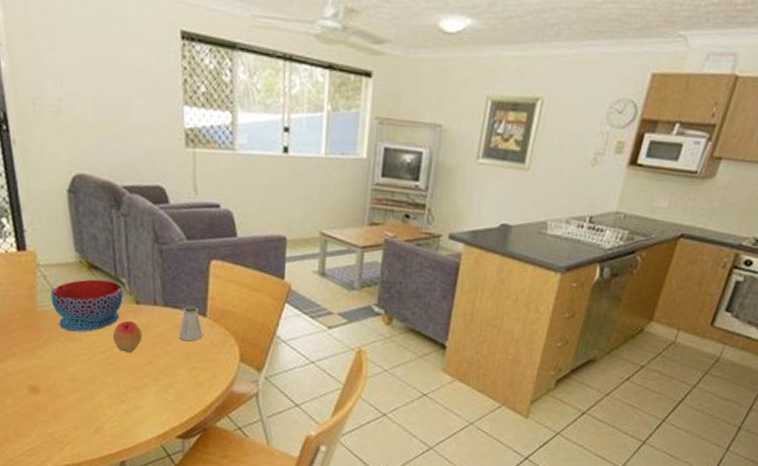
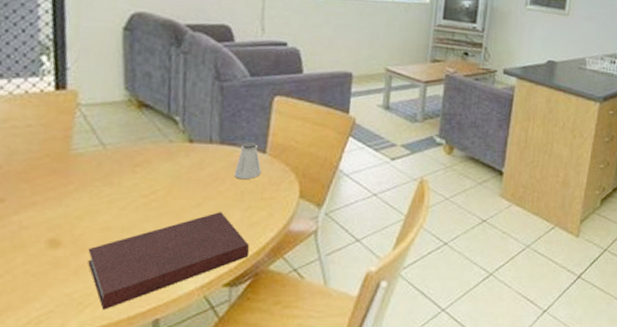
bowl: present [51,279,123,332] -> none [89,118,176,175]
notebook: none [61,370,198,449] -> present [88,212,250,310]
fruit: present [112,320,143,353] -> none [158,160,194,195]

